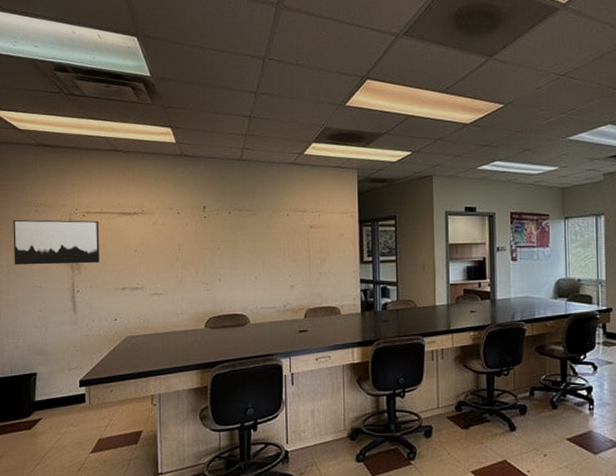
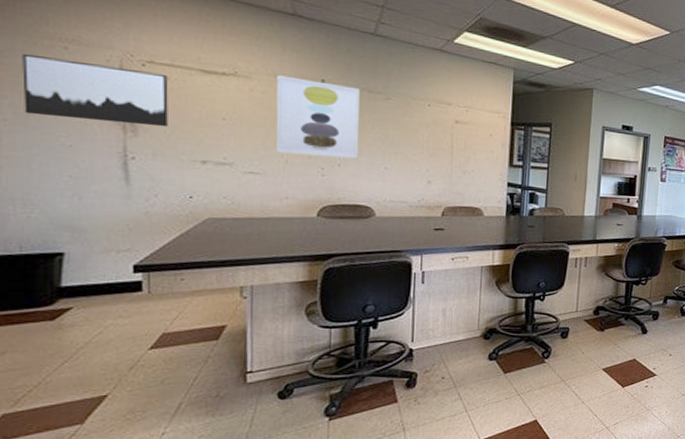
wall art: none [172,207,234,274] -> present [275,75,360,159]

